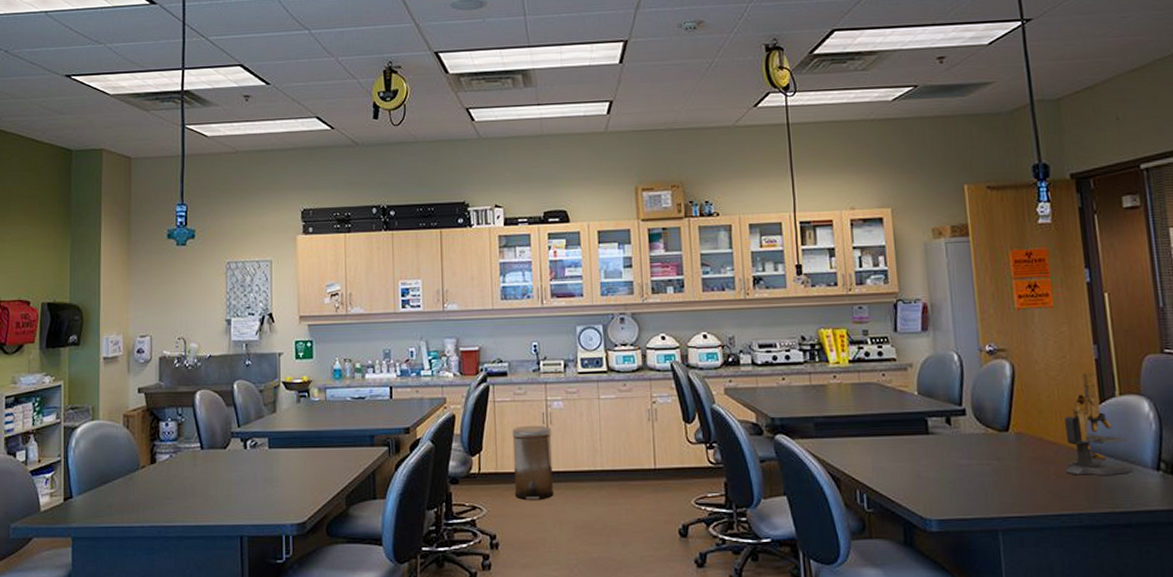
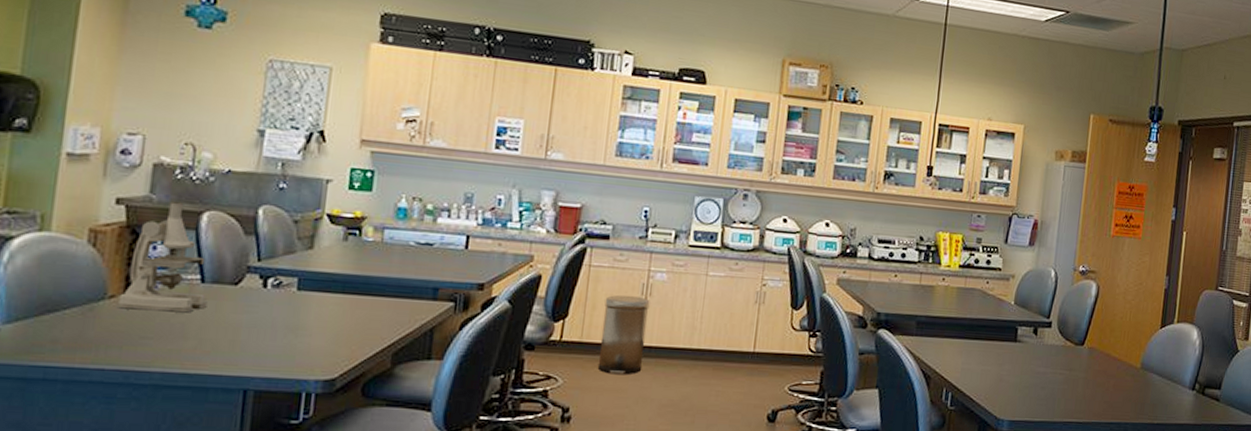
microscope: none [147,386,207,476] -> present [116,201,207,313]
microscope: present [1065,373,1133,476] -> none [1123,300,1175,392]

